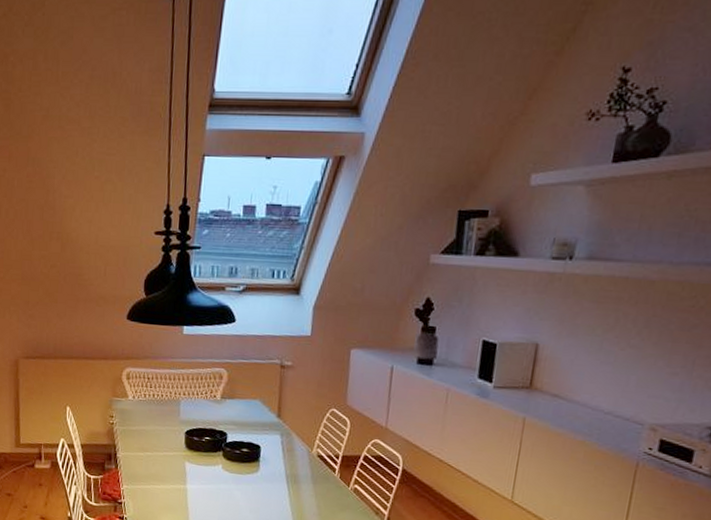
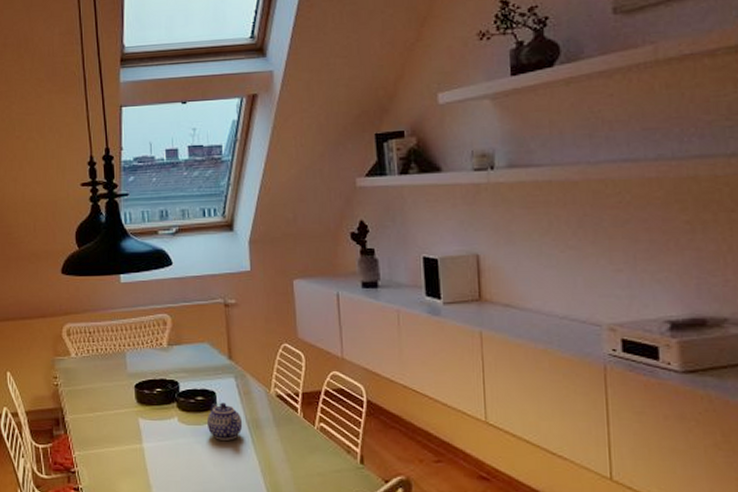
teapot: none [248,456,282,491] -> present [206,402,243,440]

